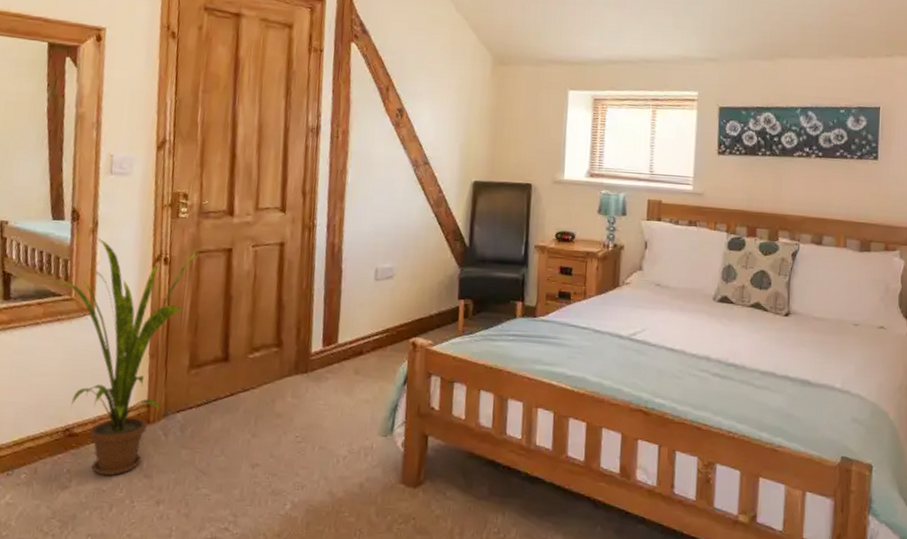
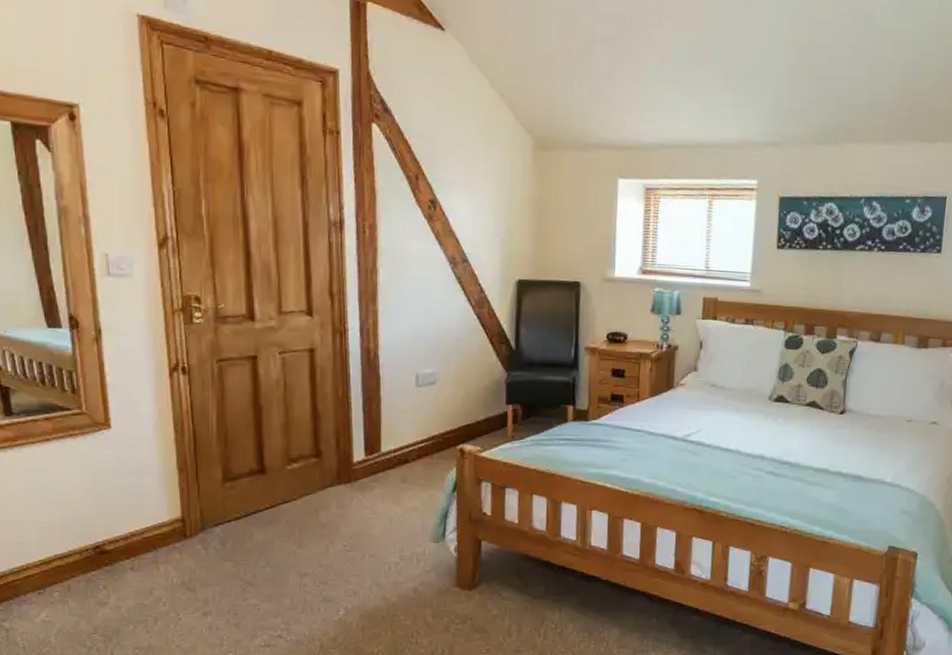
house plant: present [54,237,201,476] -> none [60,346,222,591]

